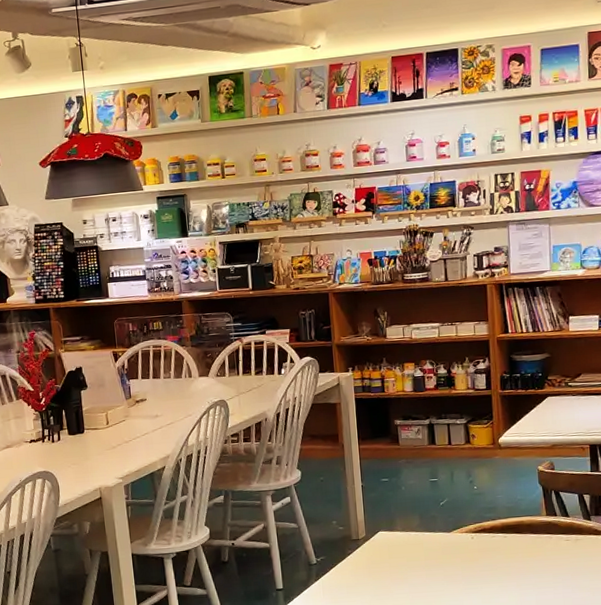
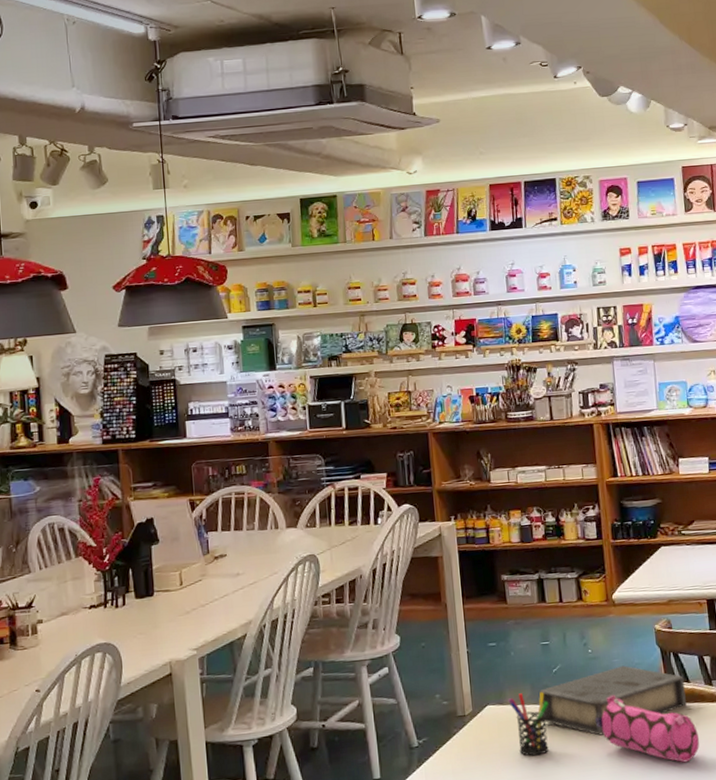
pen holder: none [398,522,435,575] -> present [508,692,549,756]
book: none [426,501,565,560] -> present [538,665,686,736]
pencil case: none [477,525,576,586] -> present [594,694,700,763]

